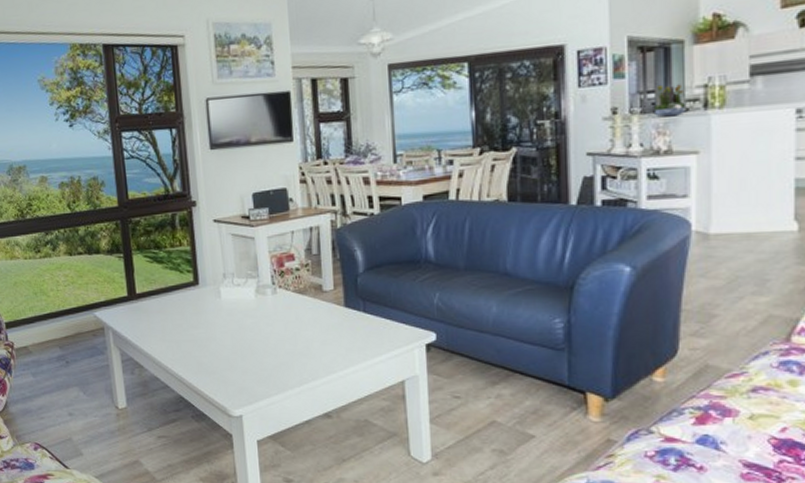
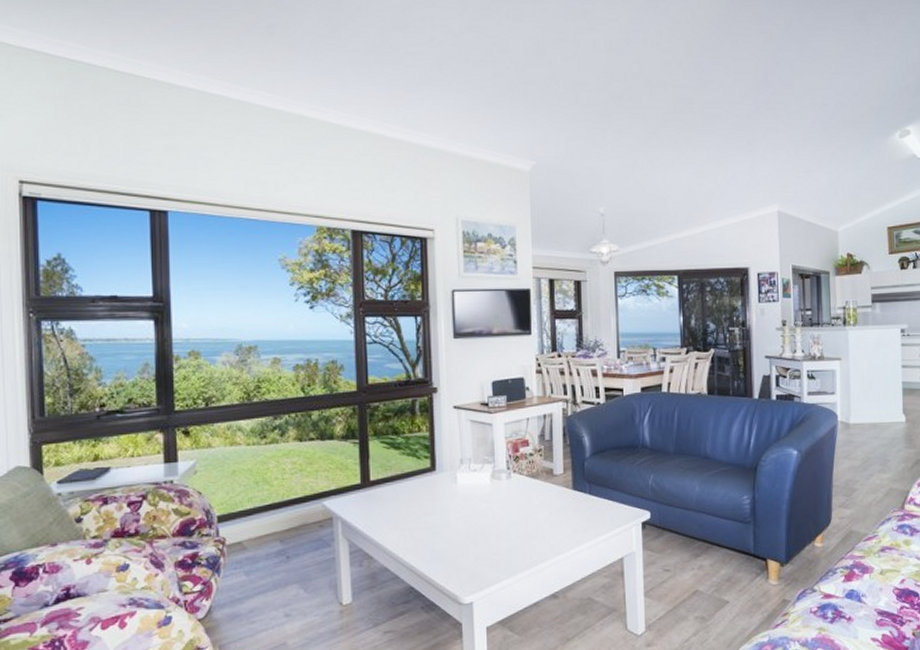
flower arrangement: present [653,84,687,117] -> none [810,304,832,330]

